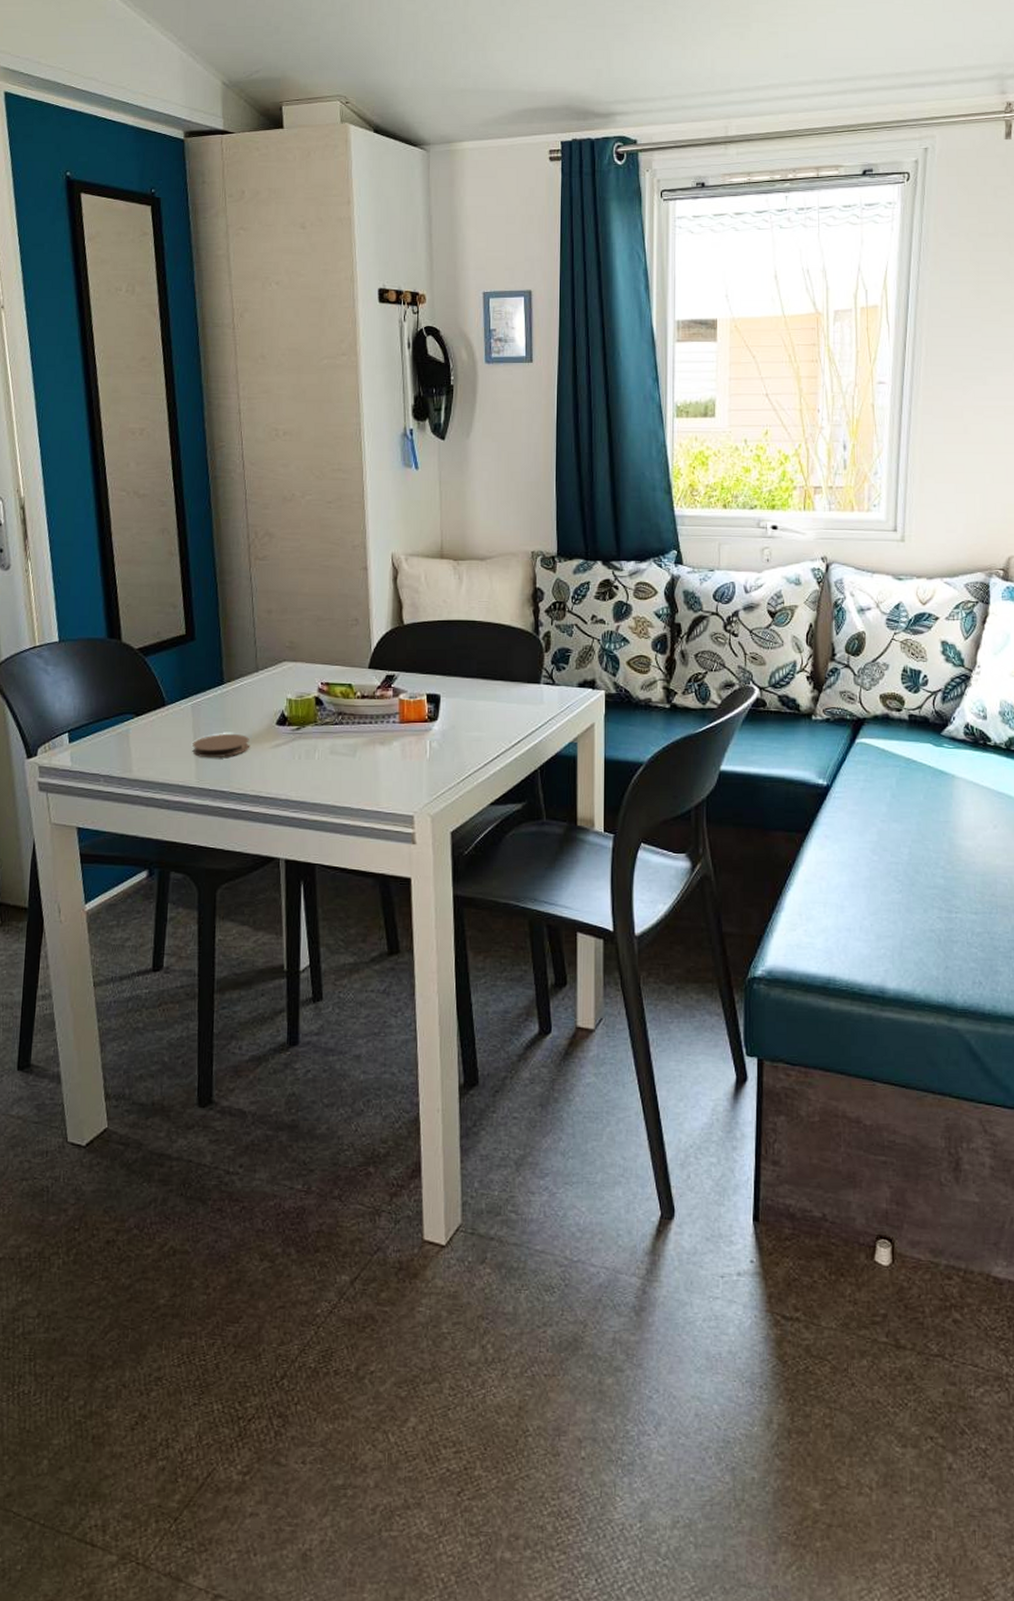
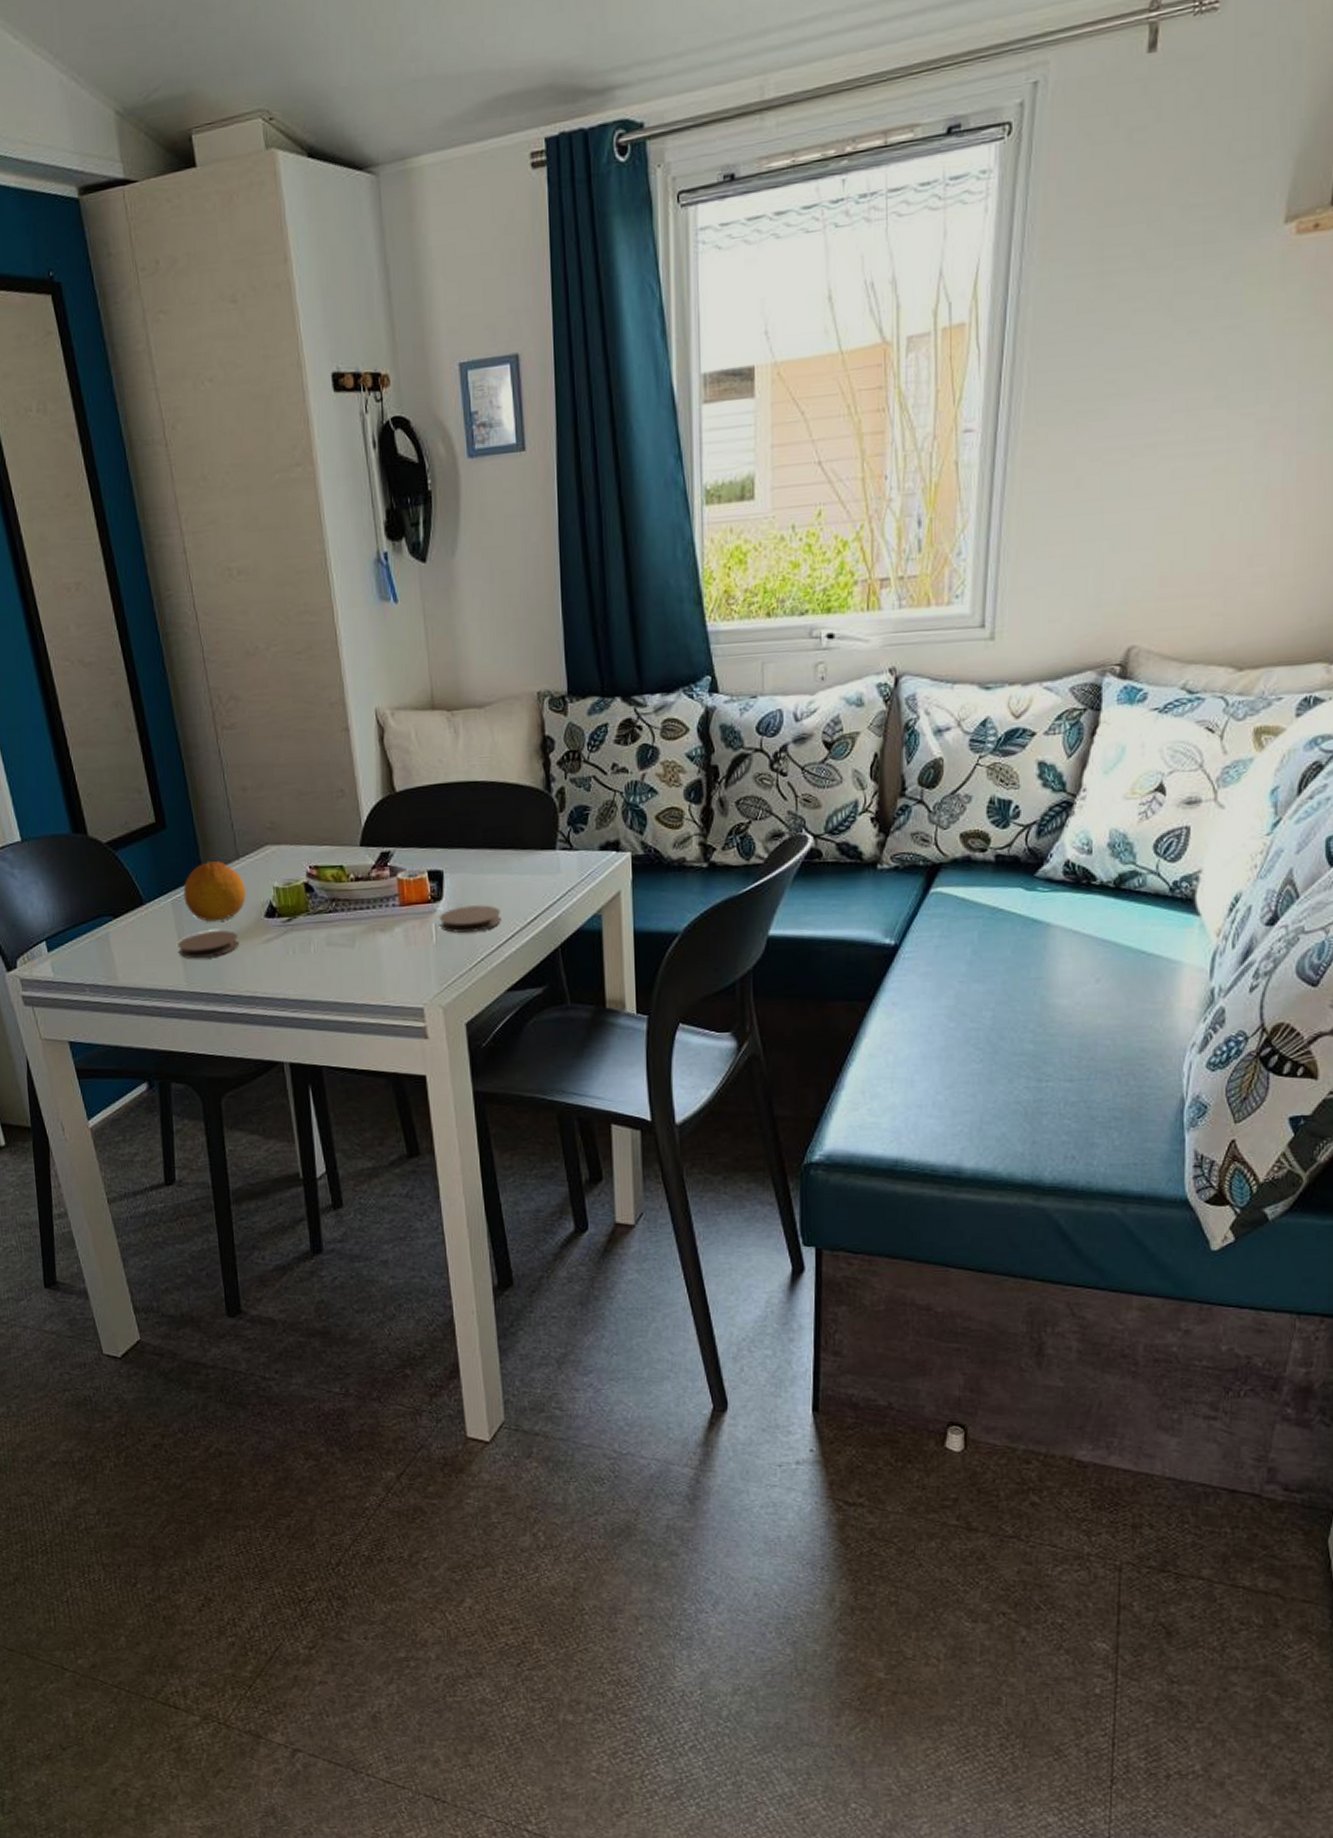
fruit: none [203,671,262,725] -> present [183,860,247,922]
coaster: none [434,727,489,751] -> present [440,905,502,934]

